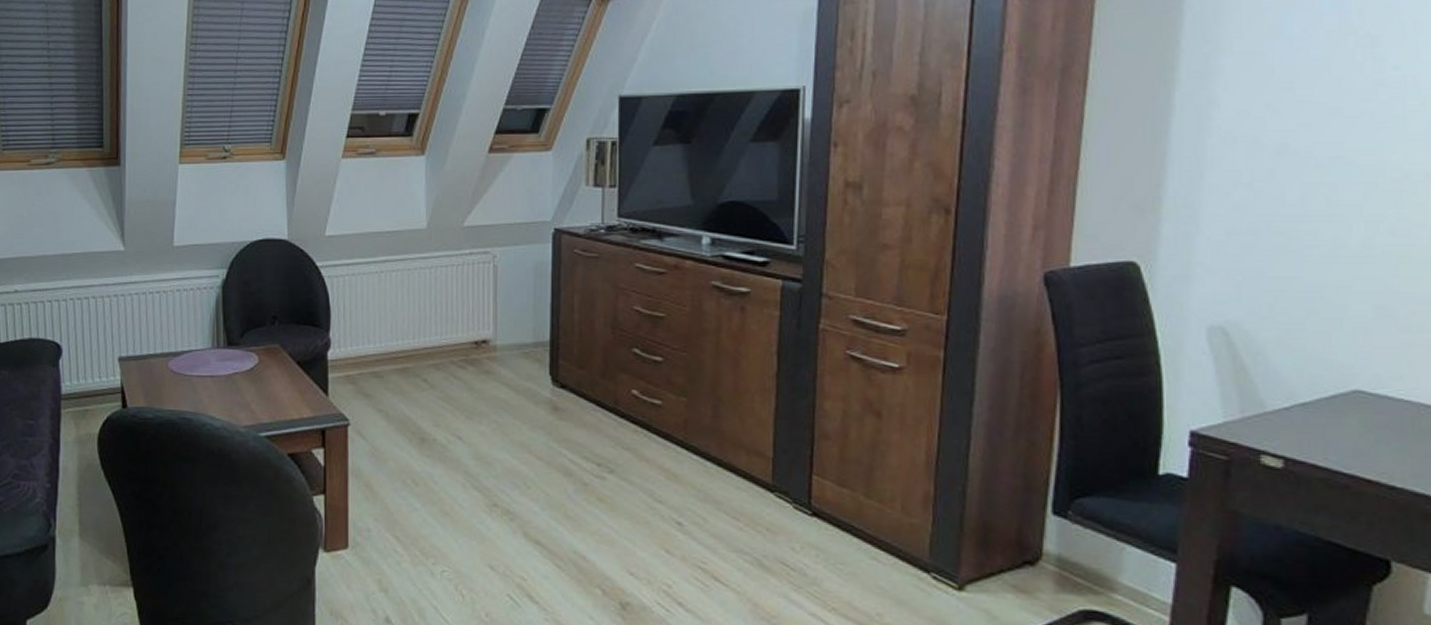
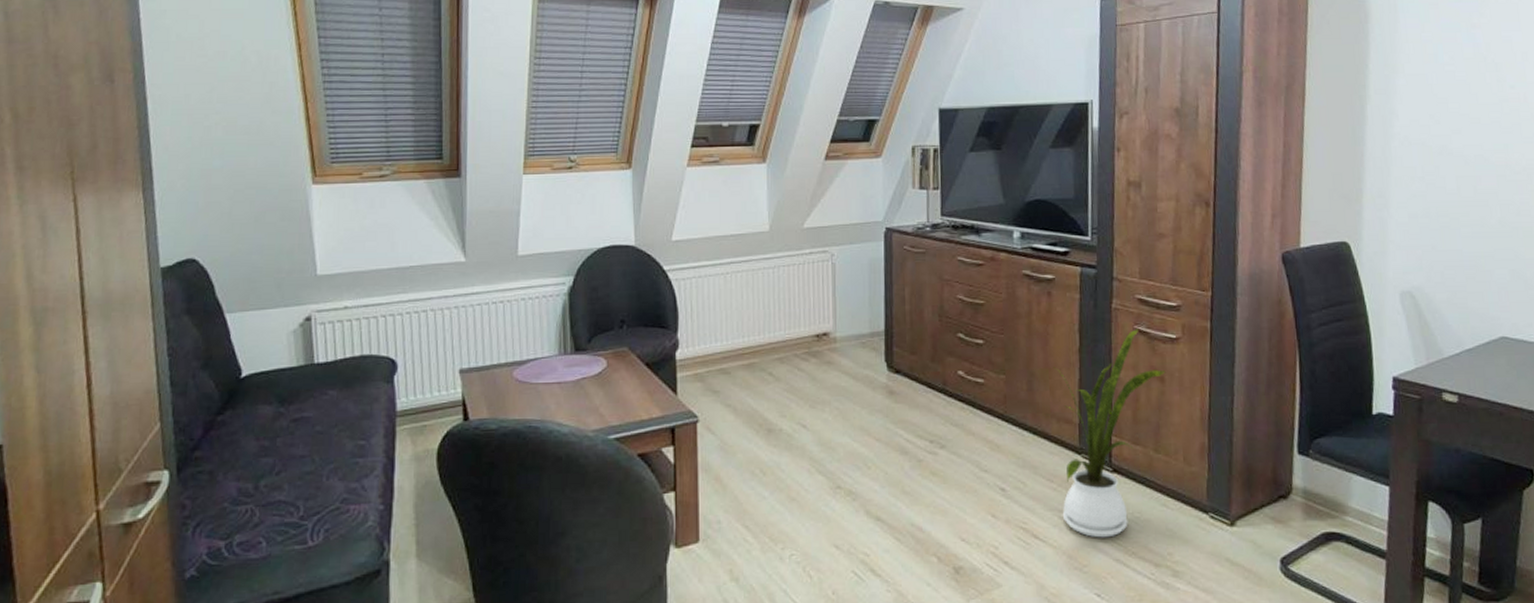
house plant: none [743,354,884,589] -> present [1052,329,1166,538]

